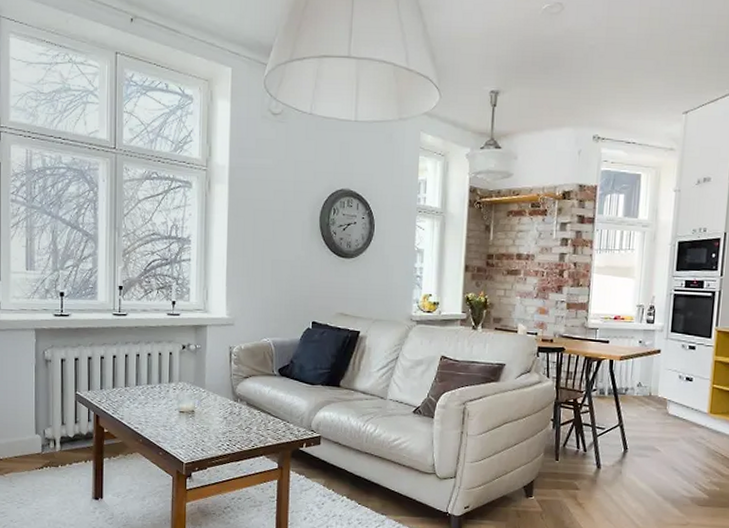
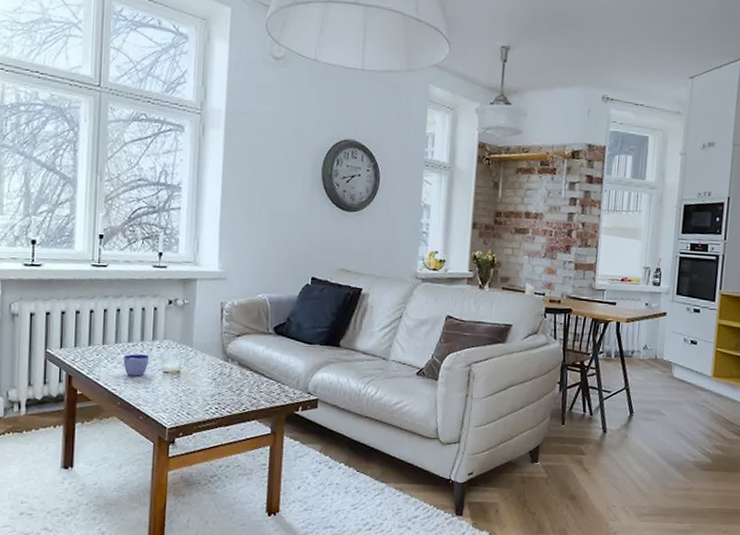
cup: none [143,395,167,416] -> present [123,354,150,376]

